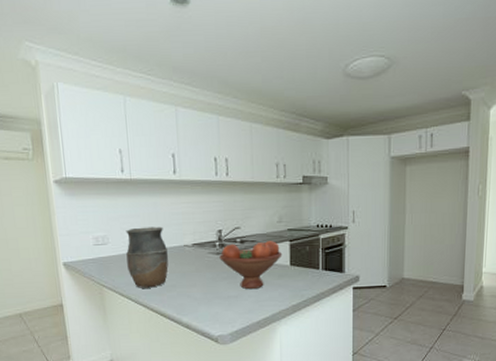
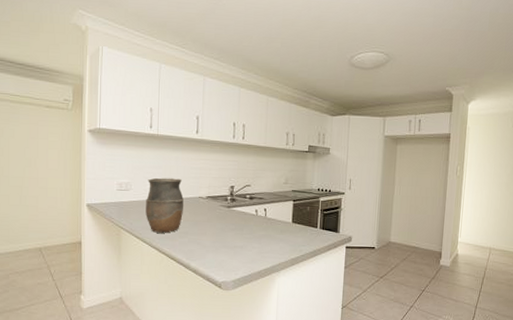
fruit bowl: present [219,240,283,290] -> none [230,198,286,242]

